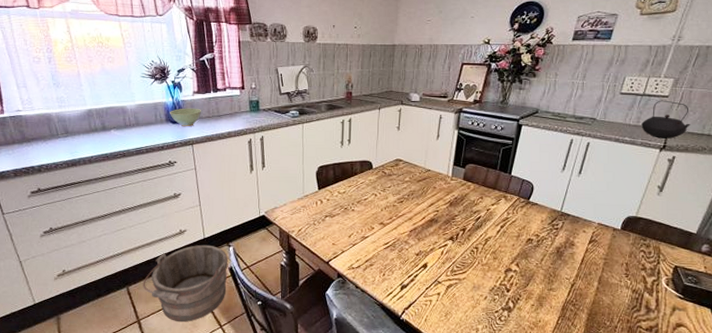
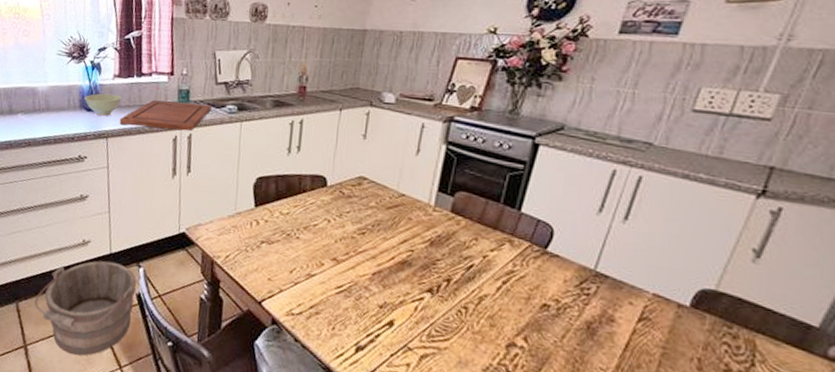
cutting board: none [202,111,278,134] -> present [119,100,212,132]
teapot: present [641,100,690,139] -> none [726,123,809,181]

